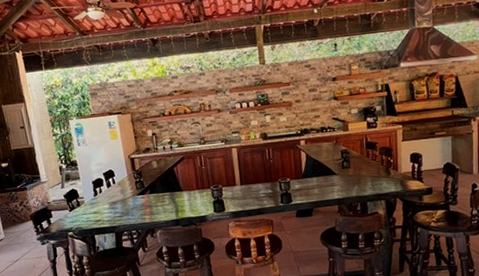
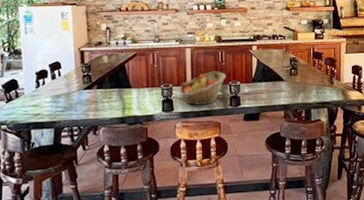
fruit basket: none [228,169,276,205] -> present [179,71,227,105]

